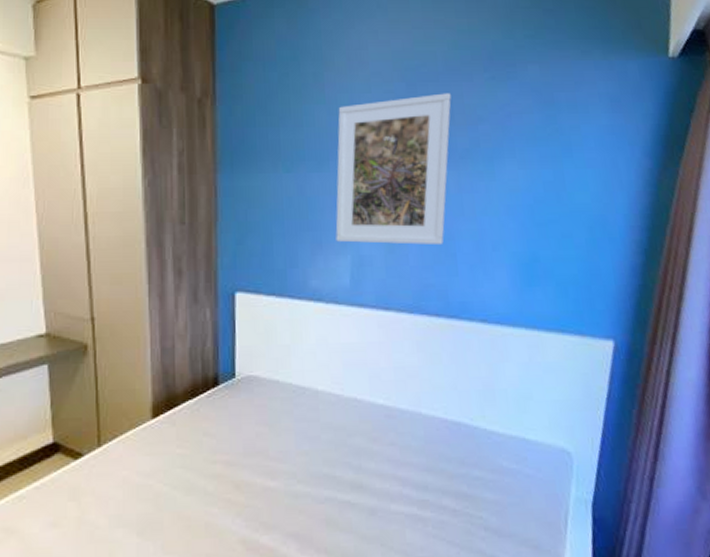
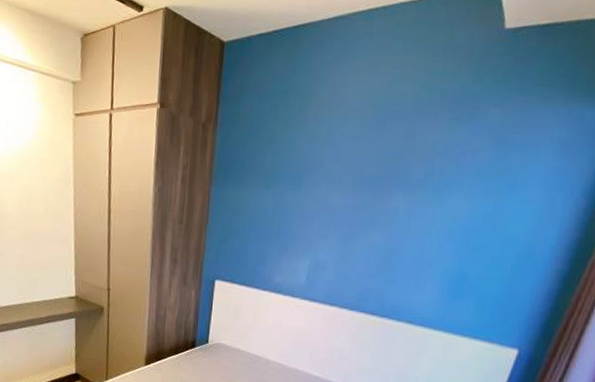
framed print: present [335,93,452,246] -> none [299,129,415,259]

